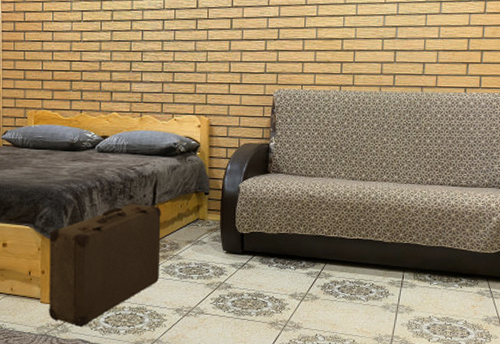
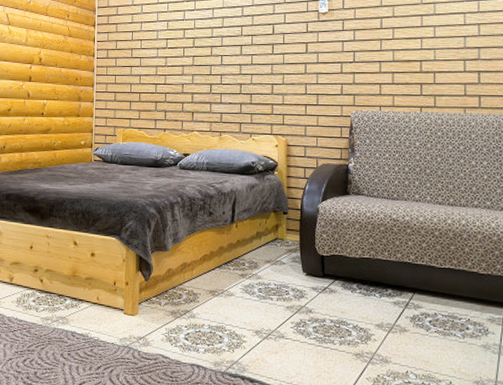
suitcase: present [48,203,161,326] -> none [131,220,240,341]

